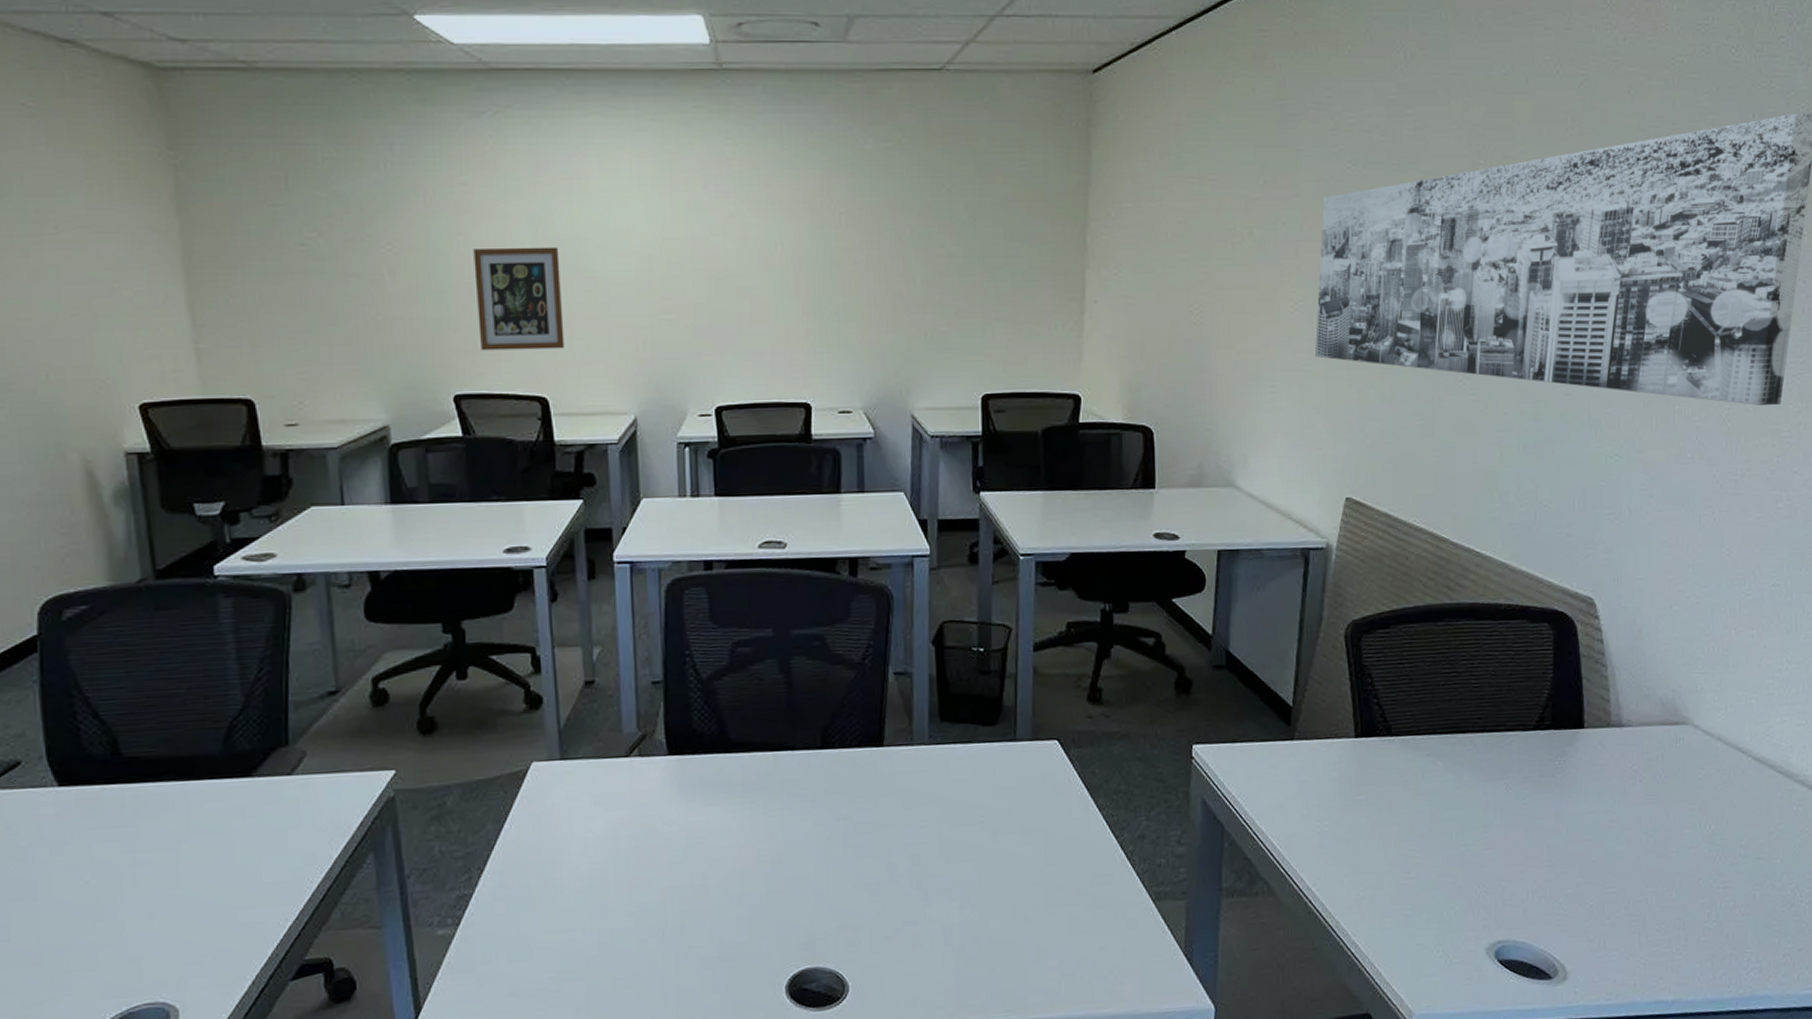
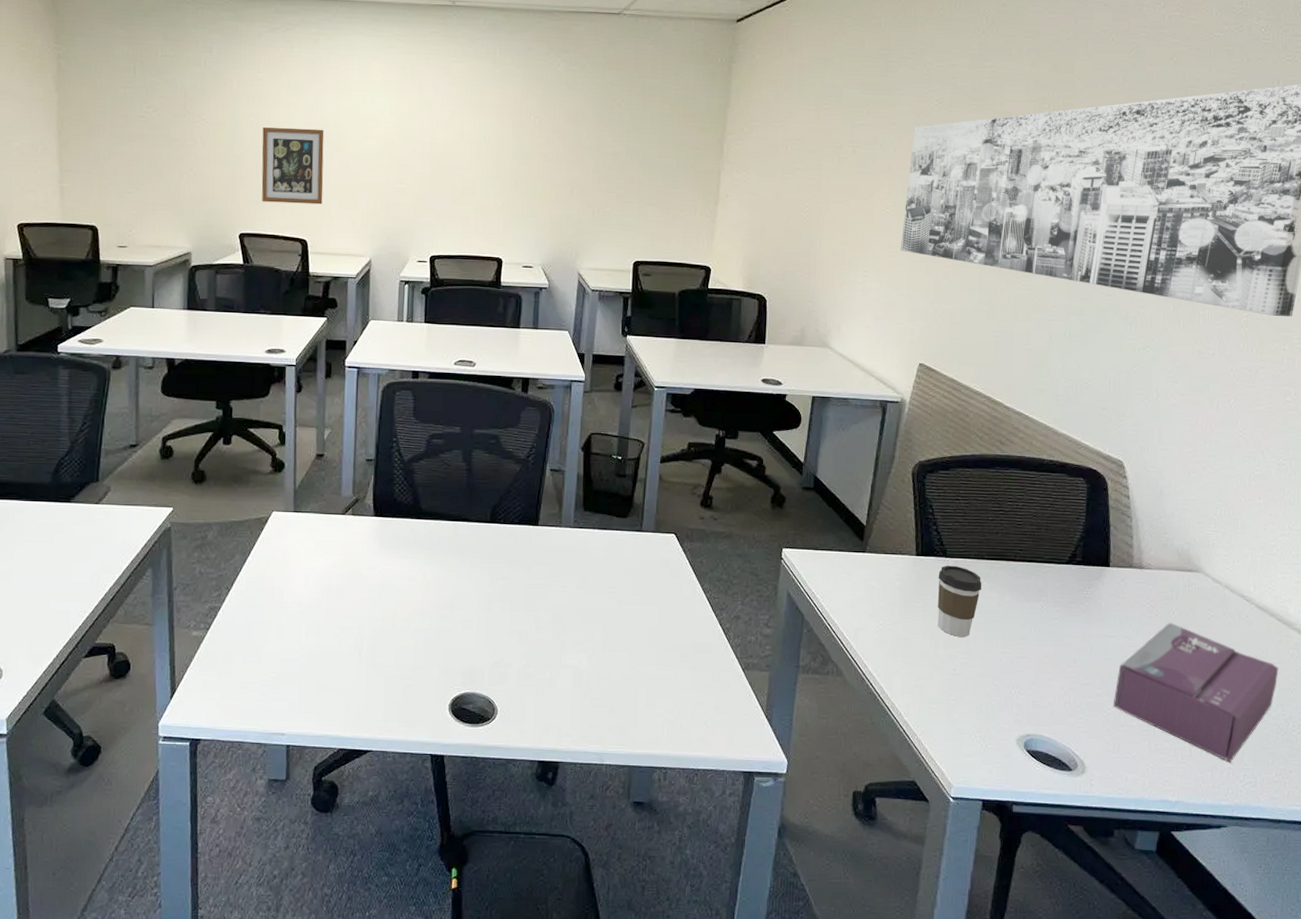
coffee cup: none [1383,745,1436,832] -> present [937,565,982,637]
tissue box: none [1595,788,1782,948] -> present [1113,622,1279,763]

